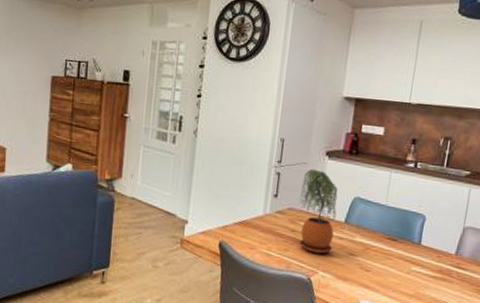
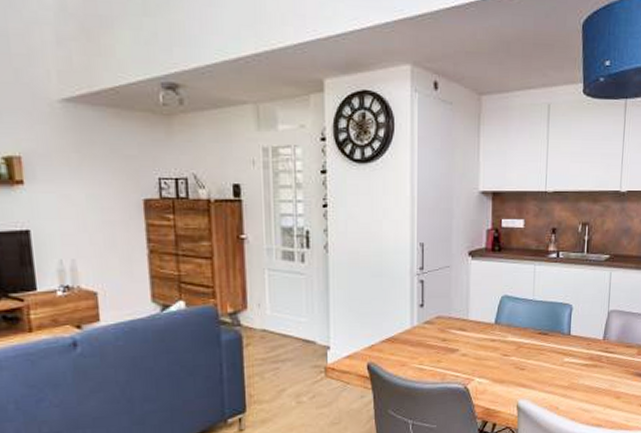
potted plant: present [299,169,338,254] -> none [446,271,486,360]

